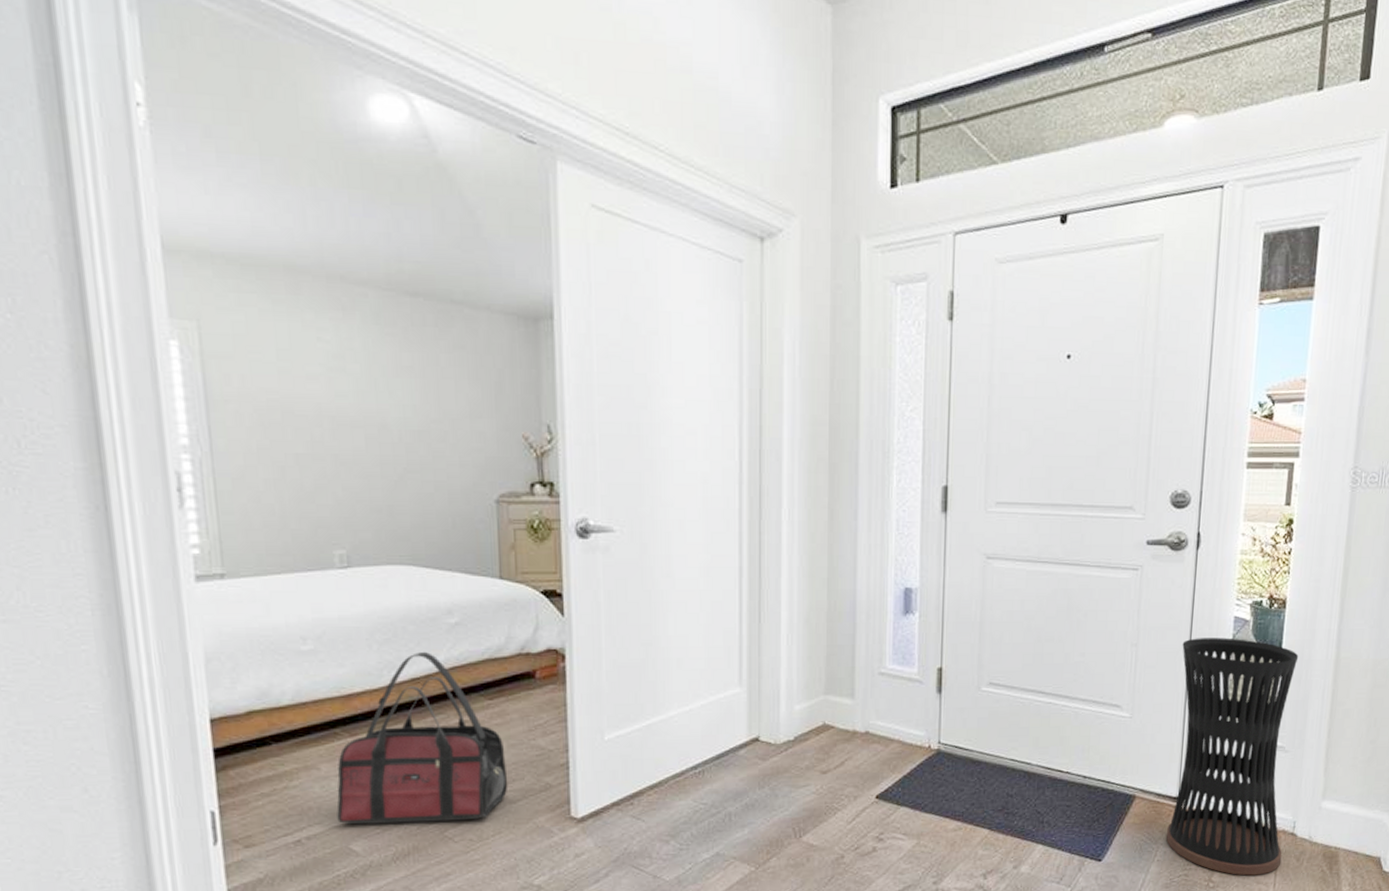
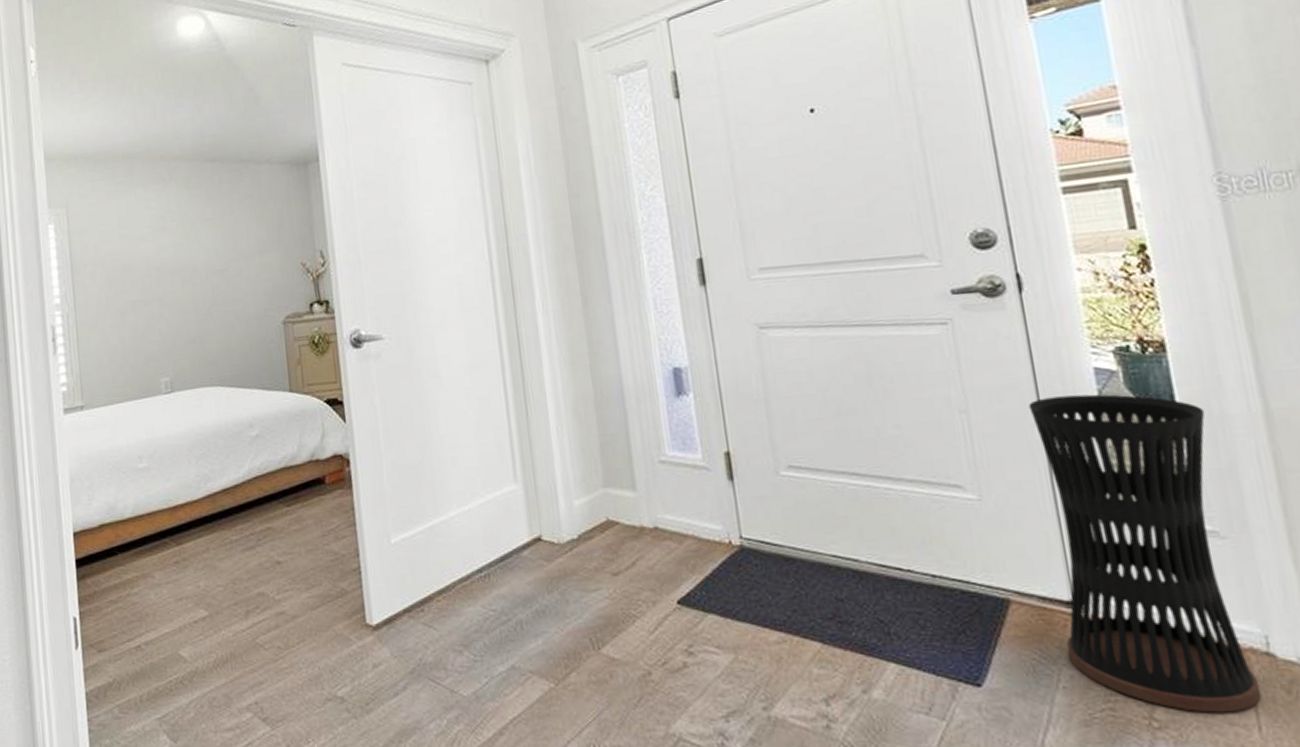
duffel bag: present [337,651,508,824] -> none [168,463,309,631]

